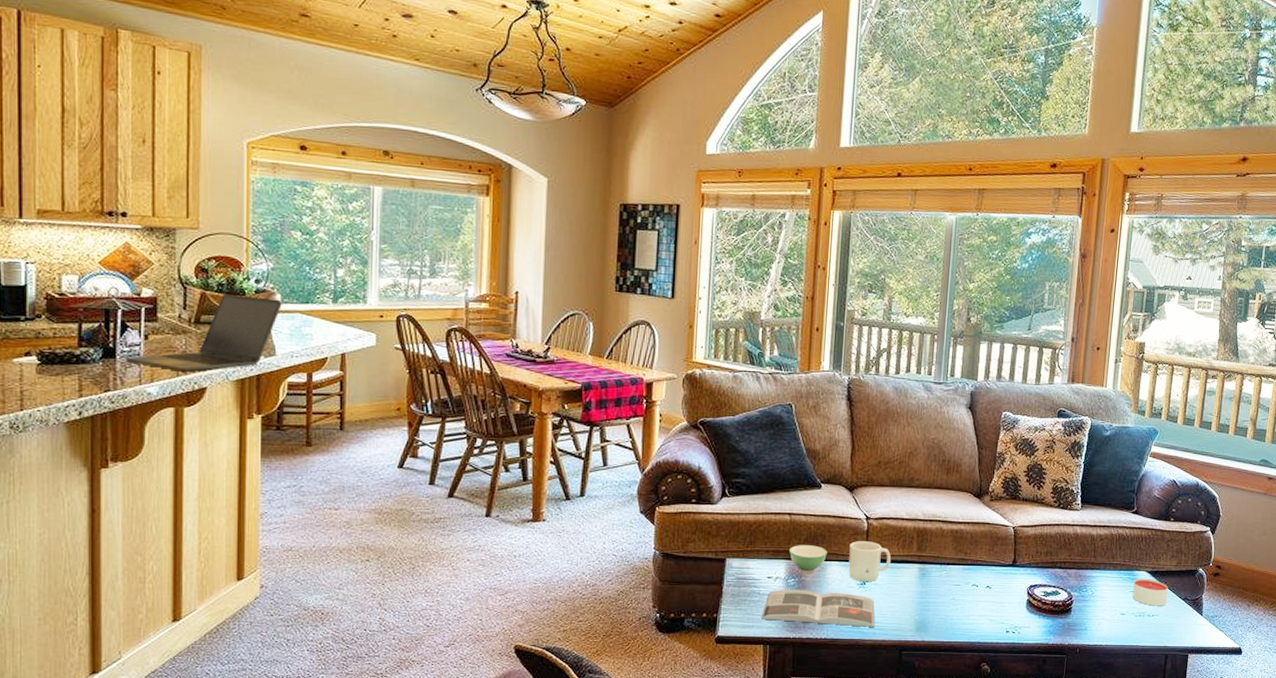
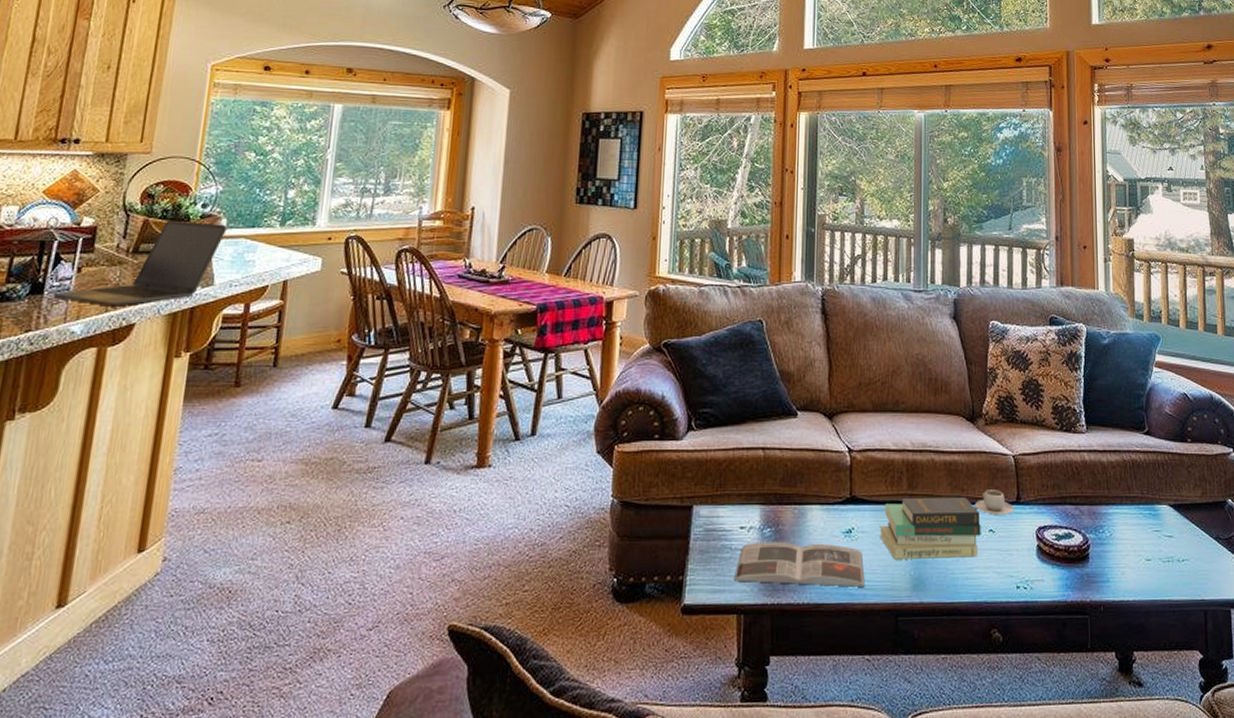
bowl: present [788,545,828,573] -> none [763,486,808,521]
mug: present [848,541,892,582] -> none [831,479,880,530]
books: none [890,558,980,607] -> present [879,496,981,559]
teacup: none [975,554,1010,574] -> present [974,490,1014,515]
candle: present [1133,578,1168,606] -> none [1156,514,1198,549]

